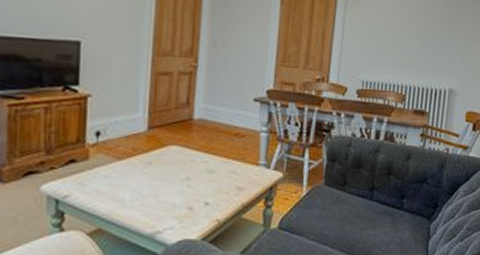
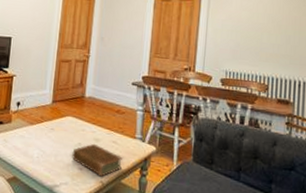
book: none [178,176,243,214] -> present [72,143,122,177]

